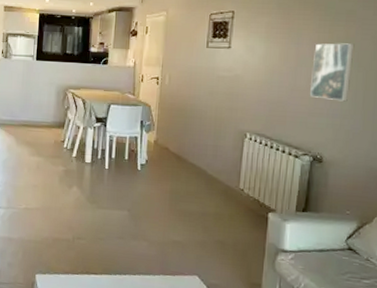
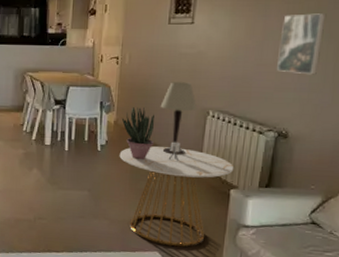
side table: none [159,163,272,272] -> present [119,141,234,247]
potted plant: none [162,127,193,181] -> present [122,107,154,160]
table lamp: none [199,103,235,177] -> present [160,82,198,155]

